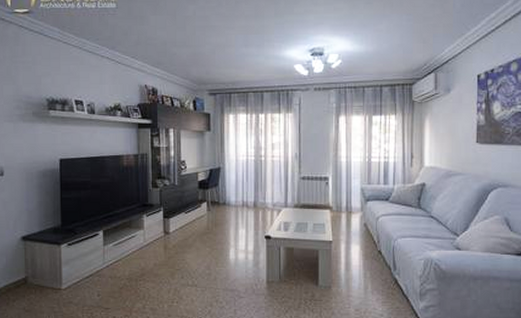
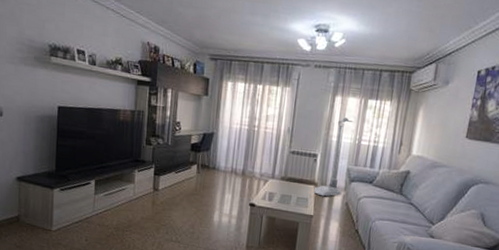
street lamp: none [328,137,360,220] -> present [312,118,353,197]

